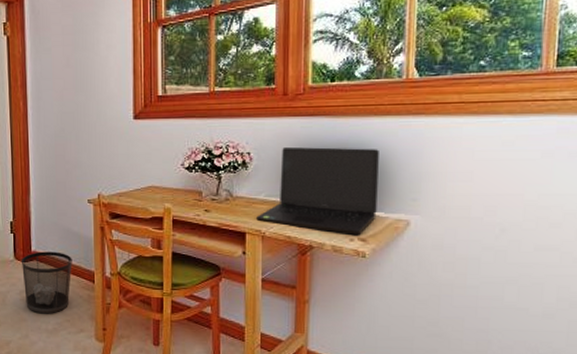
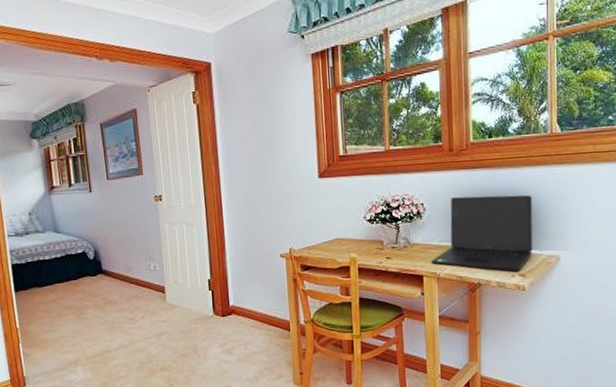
waste bin: present [21,251,72,314] -> none [220,304,269,364]

